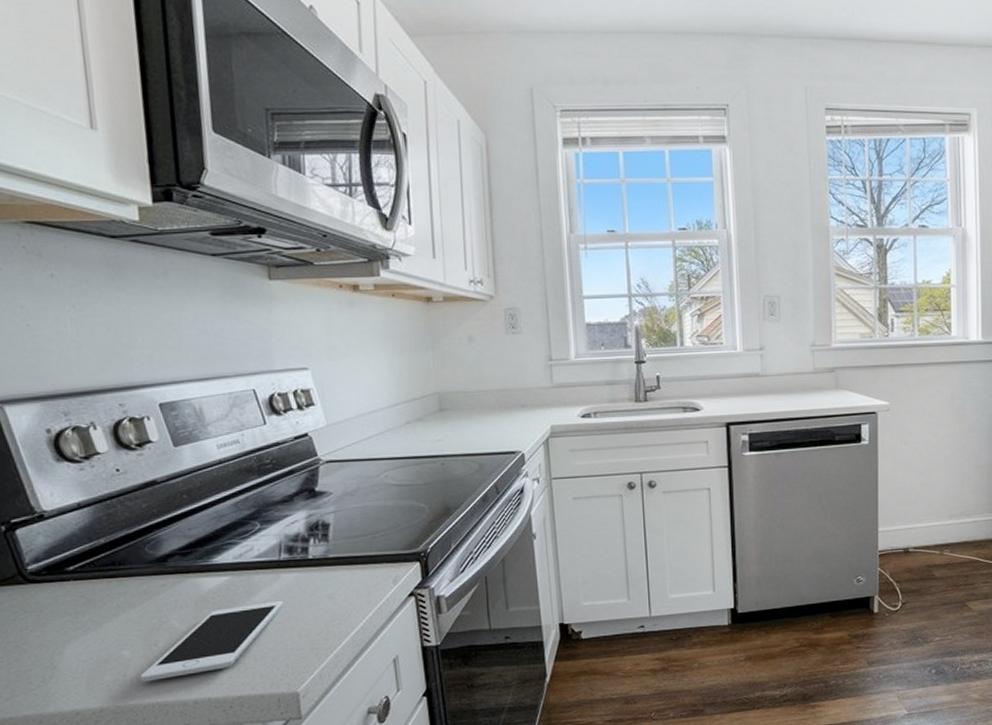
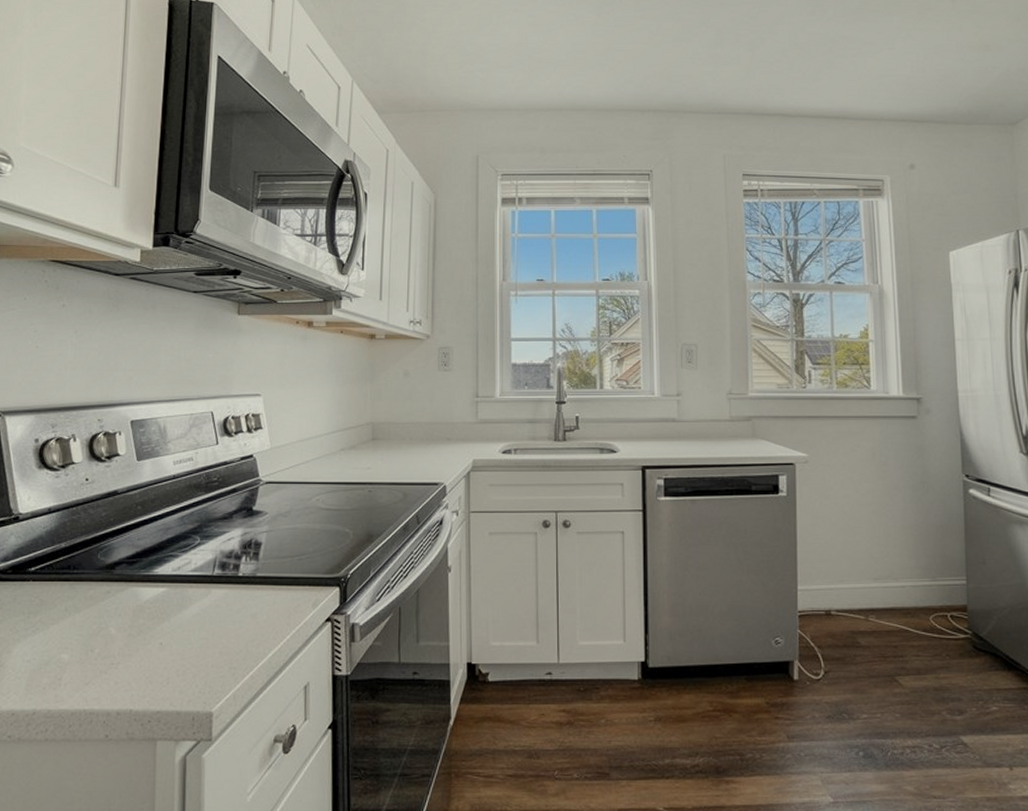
cell phone: present [140,601,284,683] -> none [73,617,211,688]

